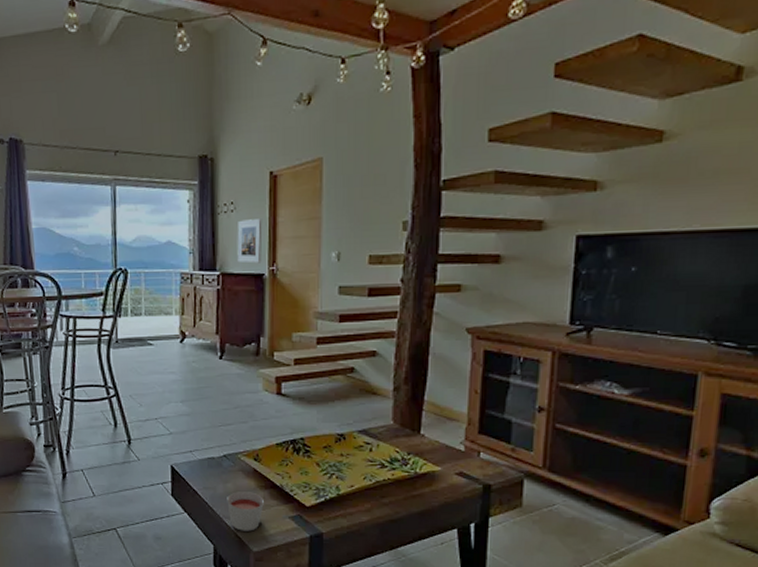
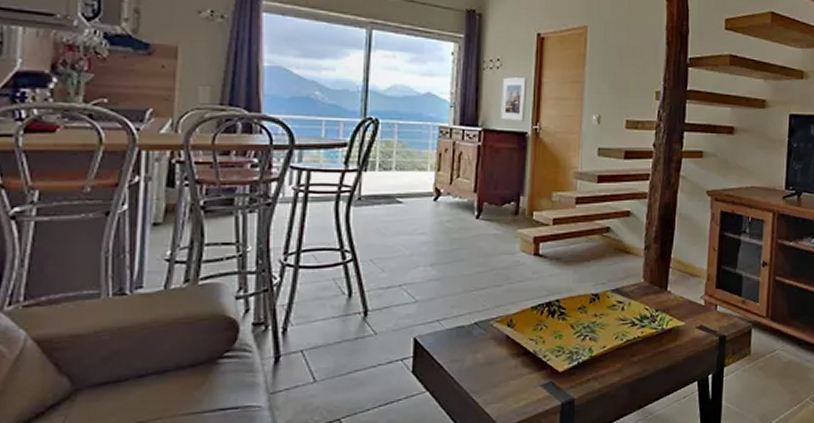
candle: present [227,492,264,531] -> none [475,361,515,406]

